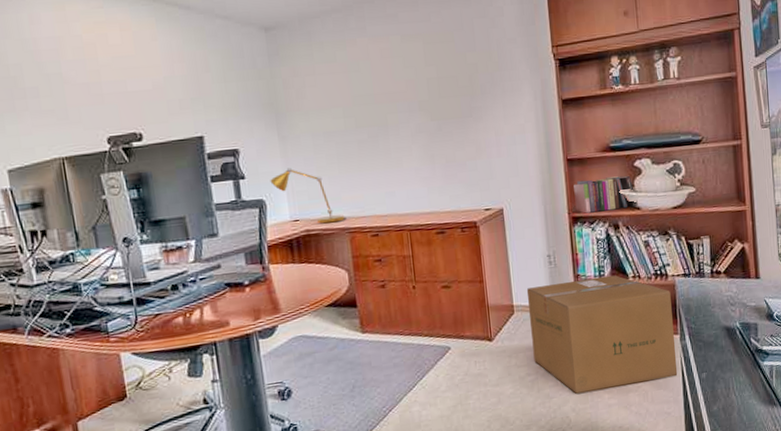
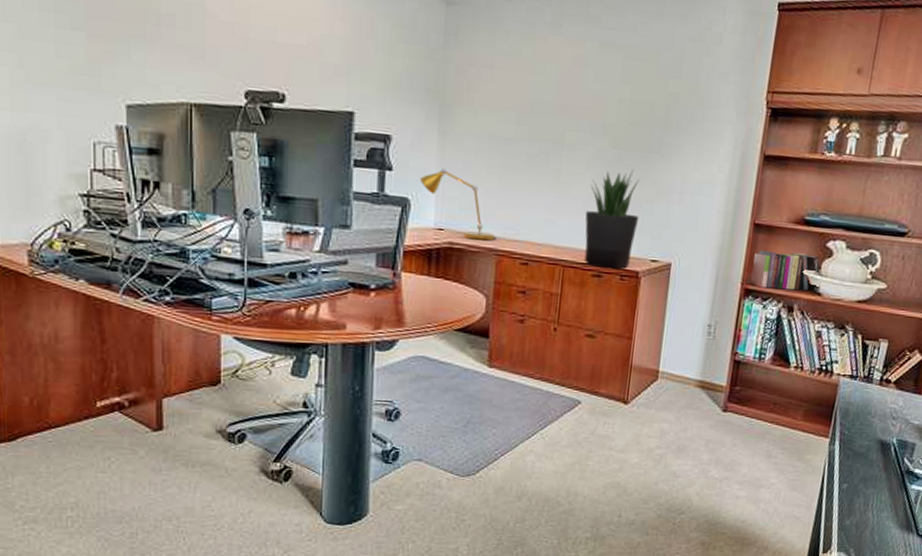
planter: none [418,134,467,225] -> present [584,169,640,269]
box: present [526,275,678,395] -> none [668,356,832,481]

